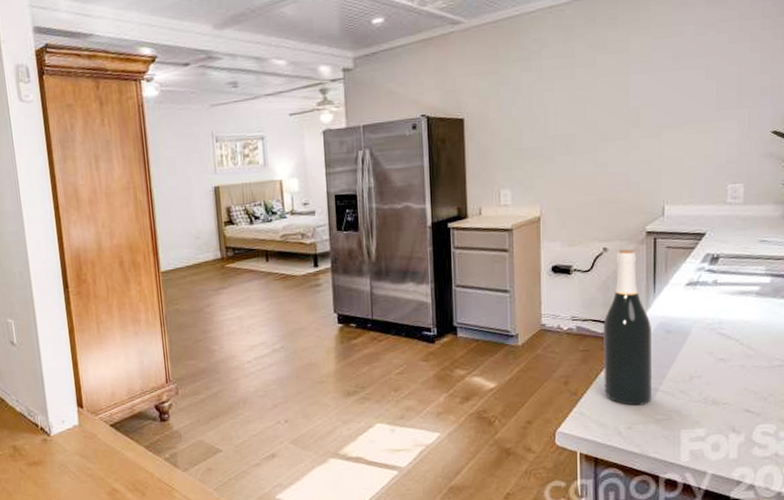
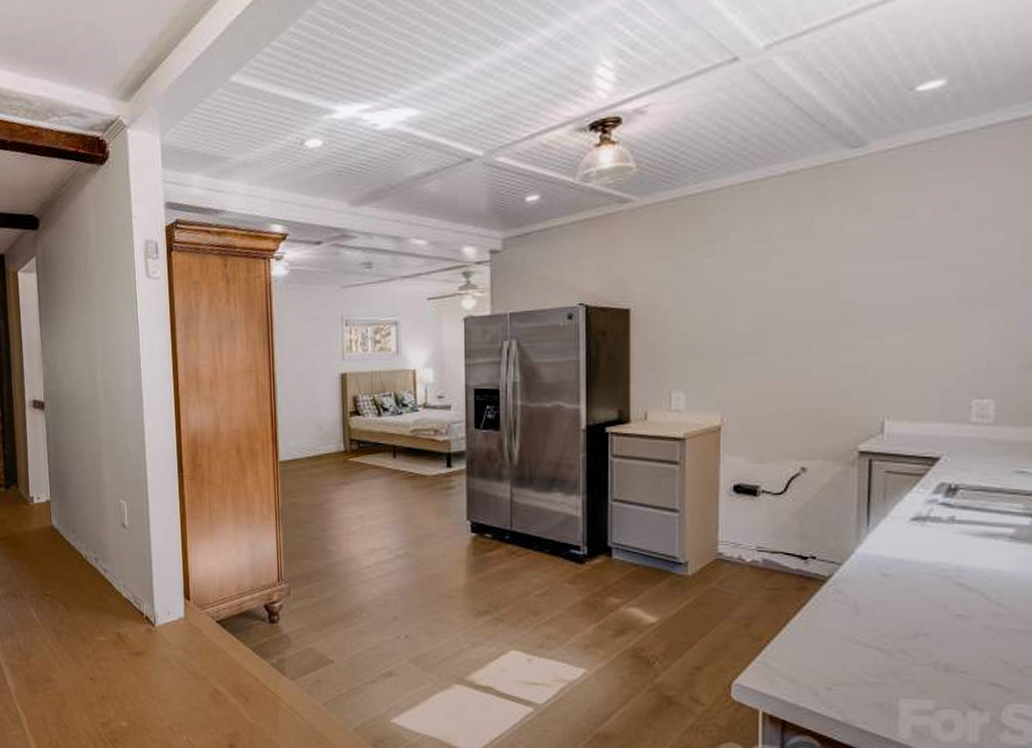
wine bottle: present [603,249,653,406] -> none [797,470,863,662]

